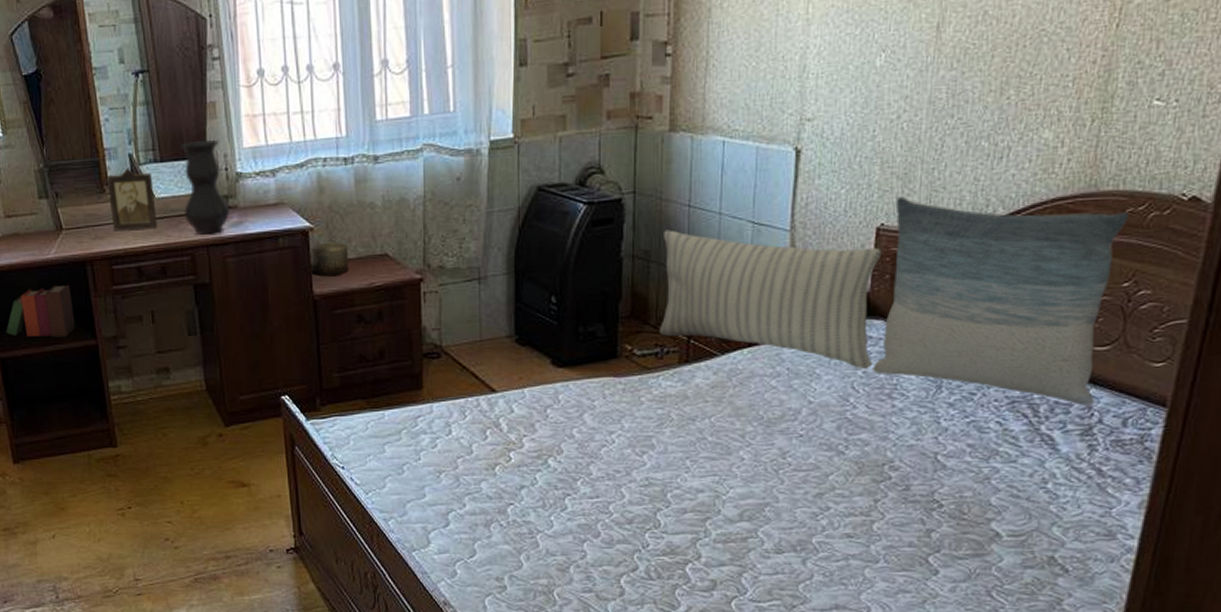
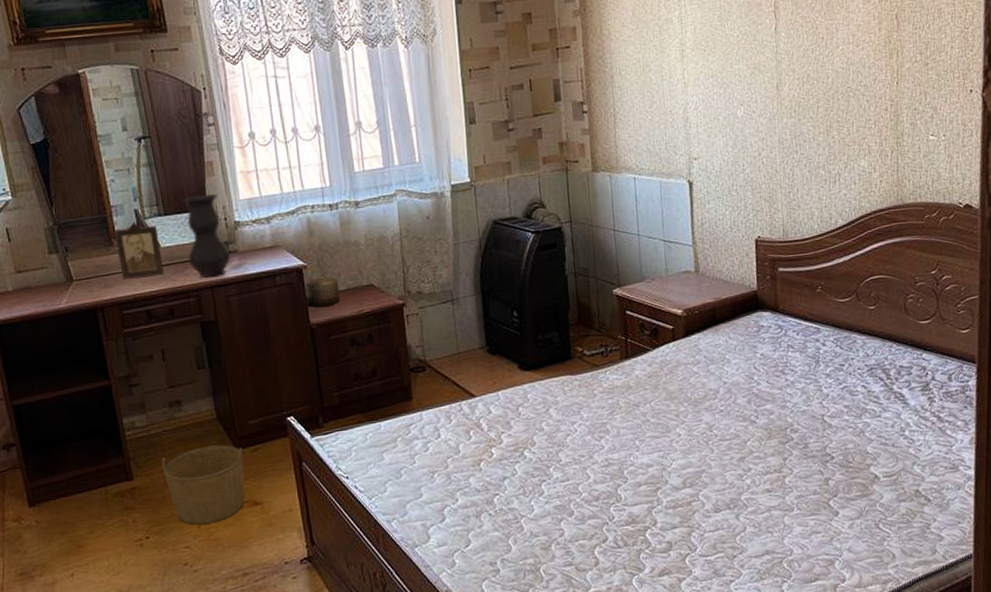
books: present [6,284,75,337] -> none [18,331,88,384]
basket: none [146,419,233,501] -> present [161,445,245,525]
pillow: present [659,230,882,370] -> none [597,250,767,353]
pillow: present [873,197,1130,406] -> none [766,215,928,367]

